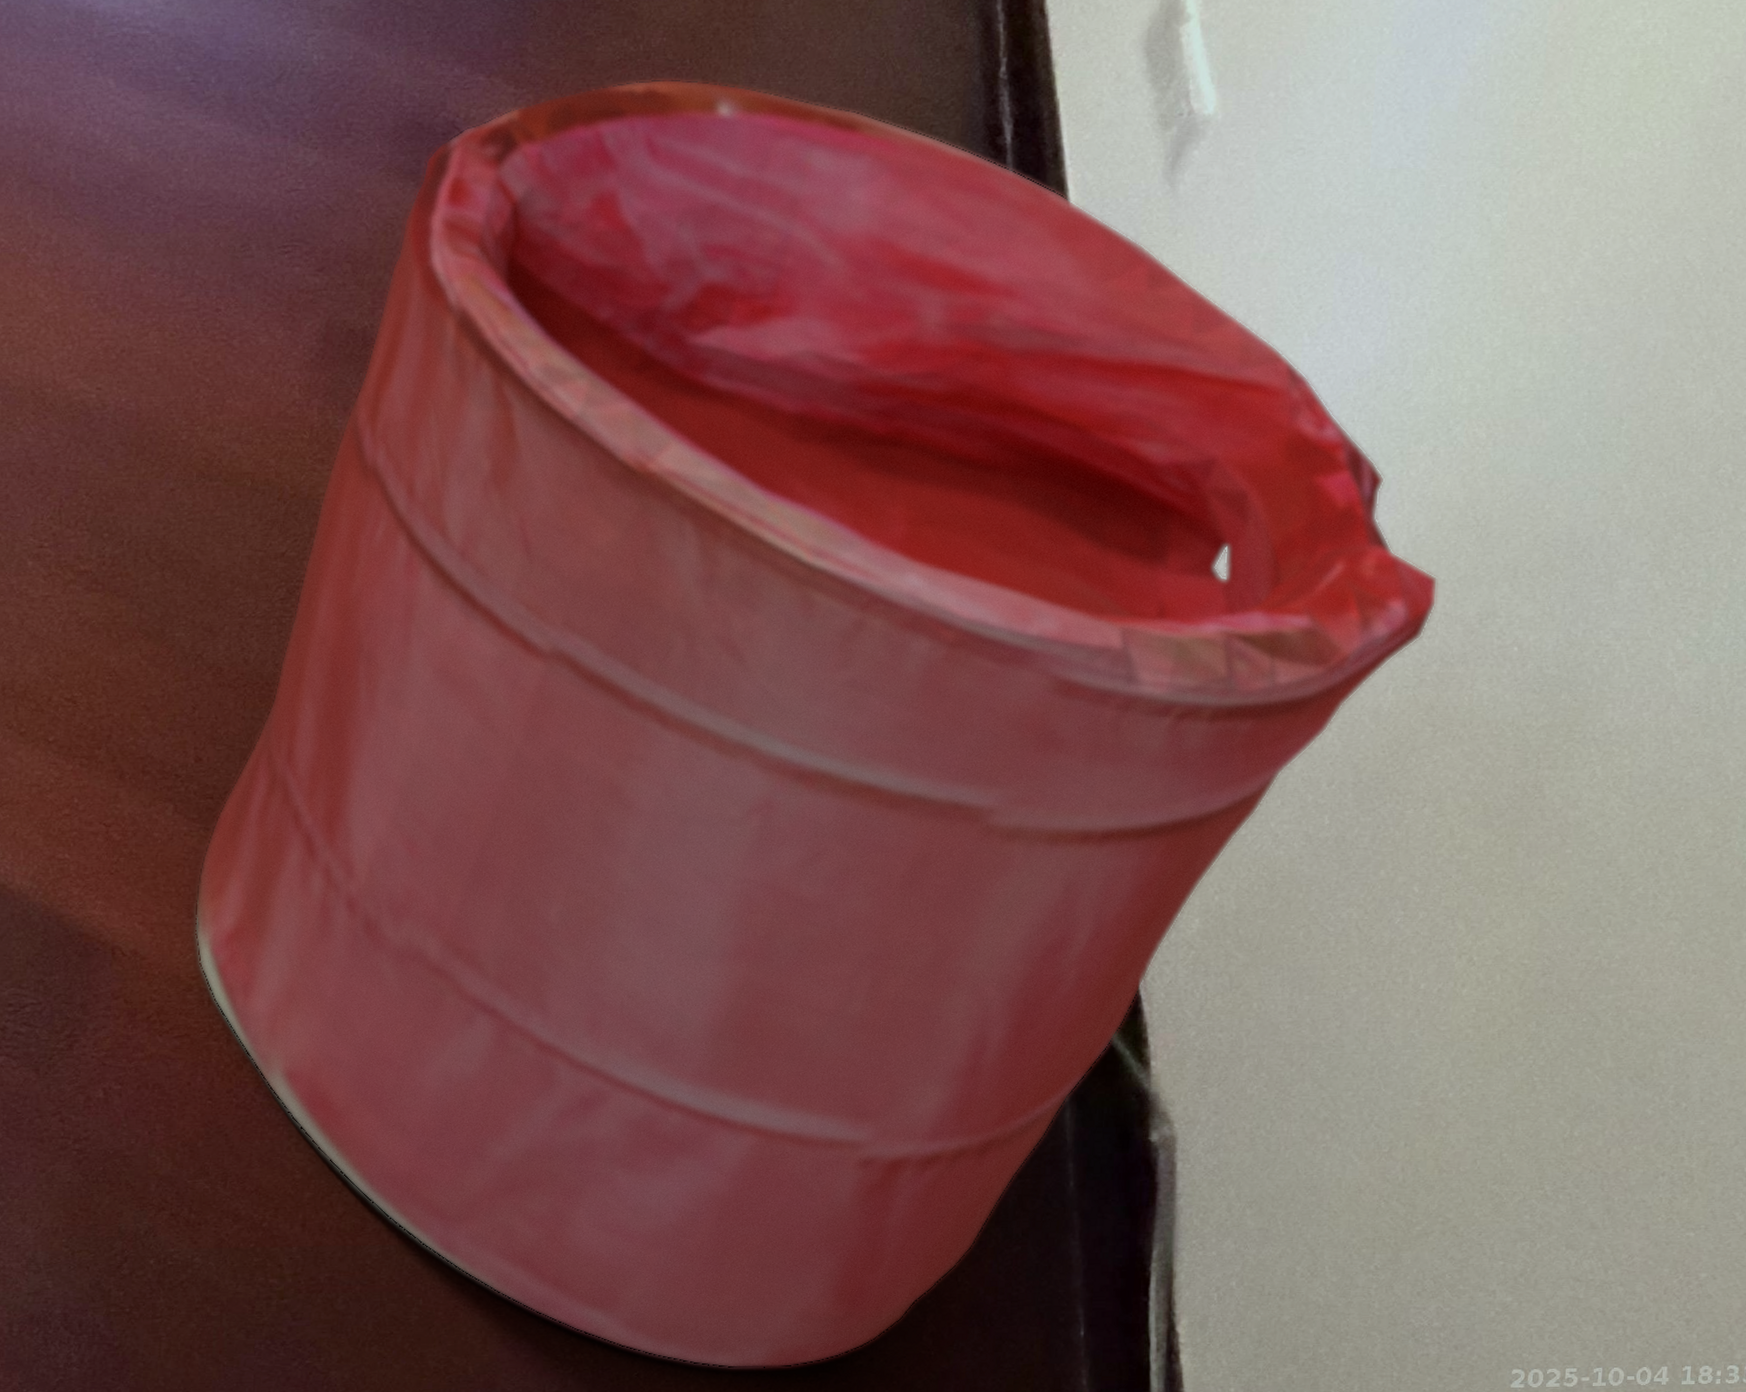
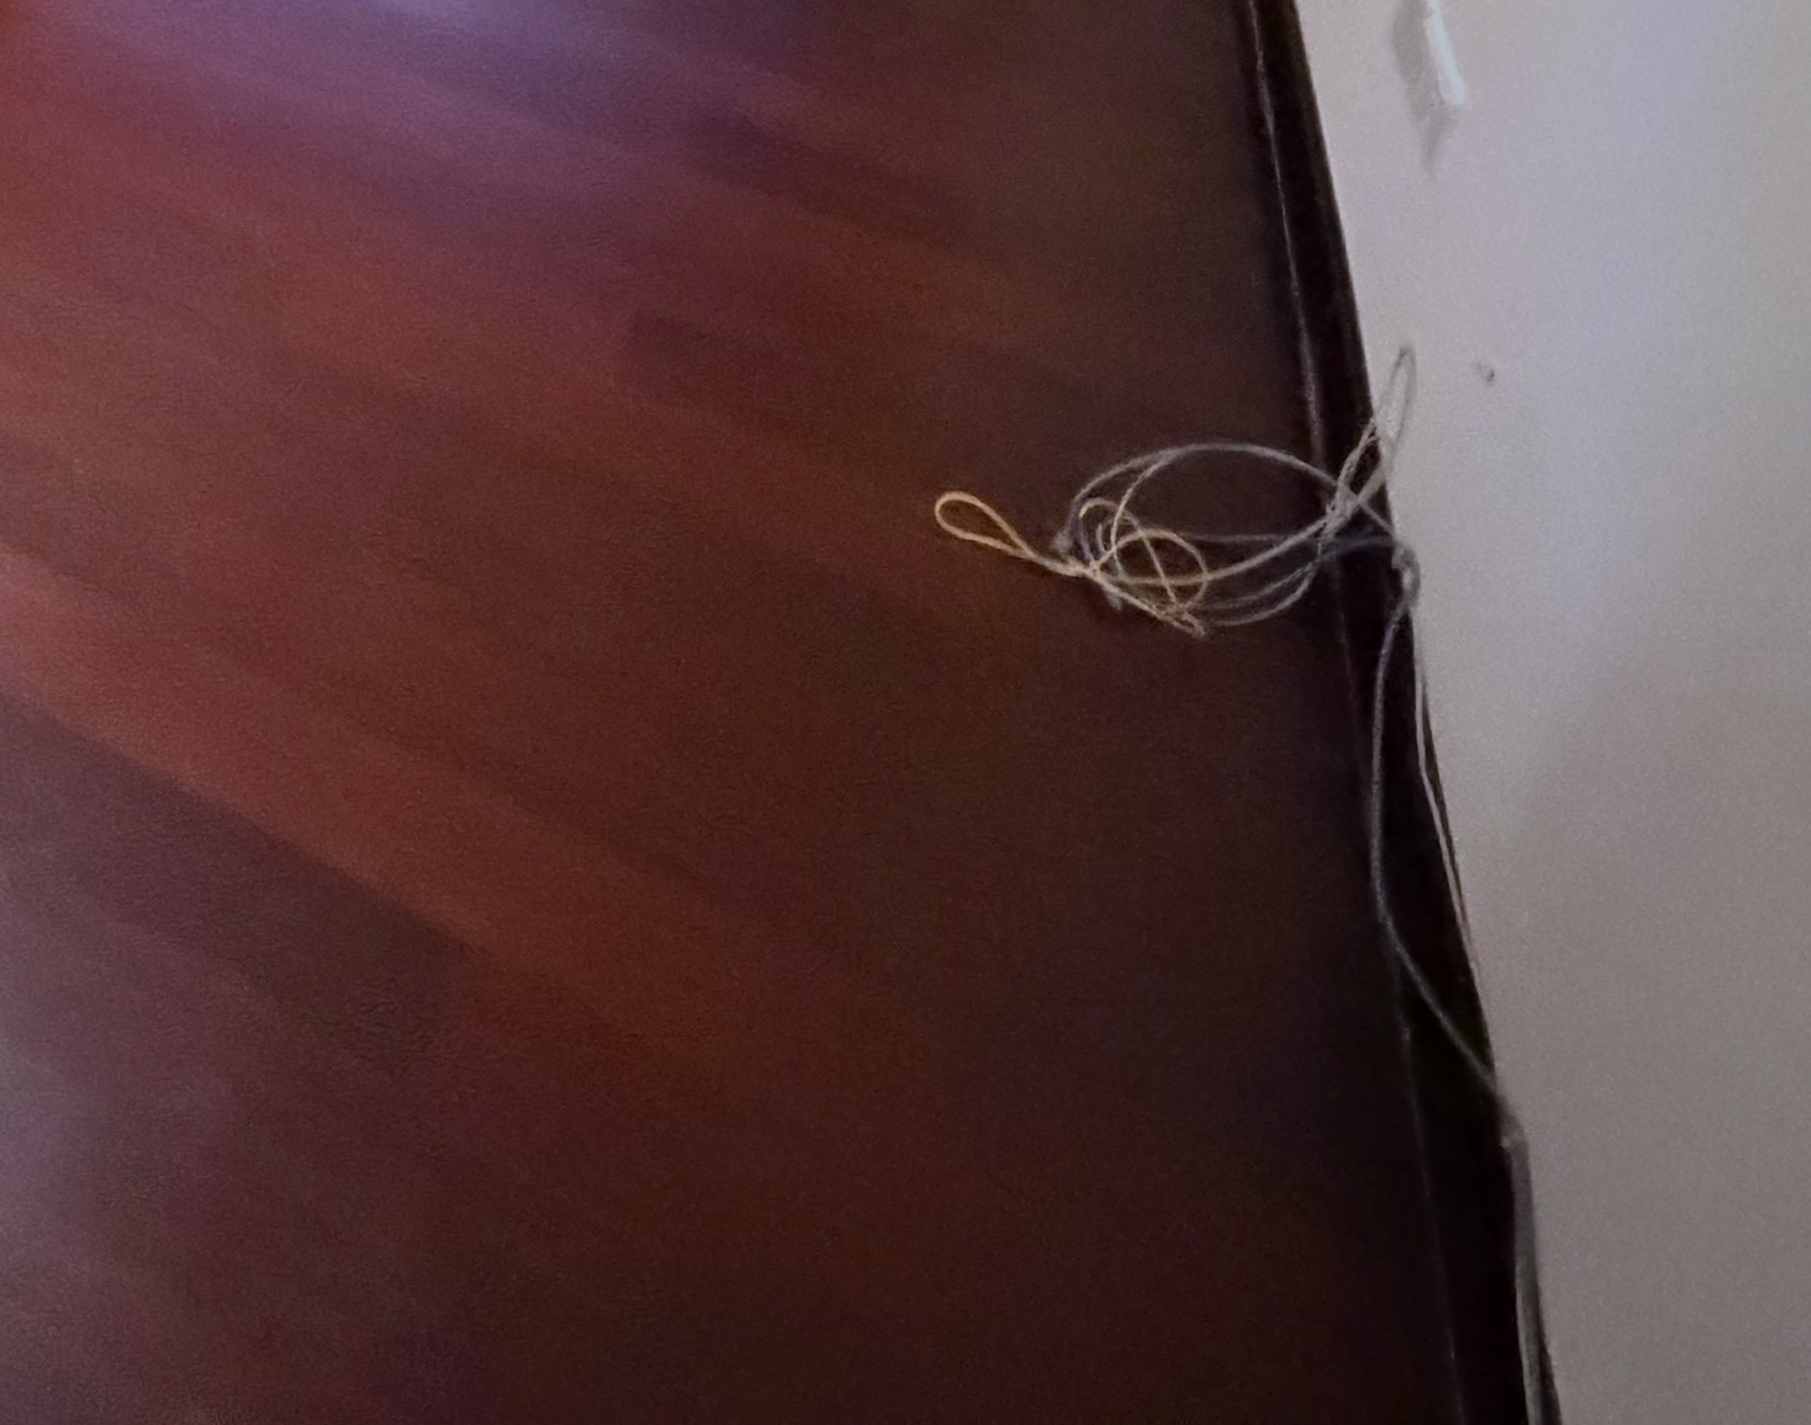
laundry hamper: present [194,79,1438,1369] -> none [539,74,1728,1394]

